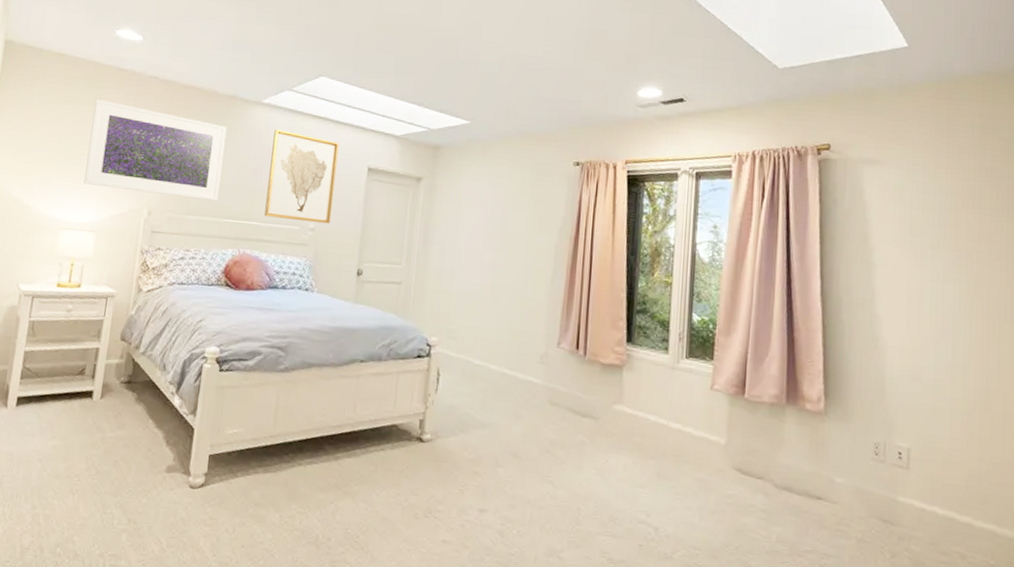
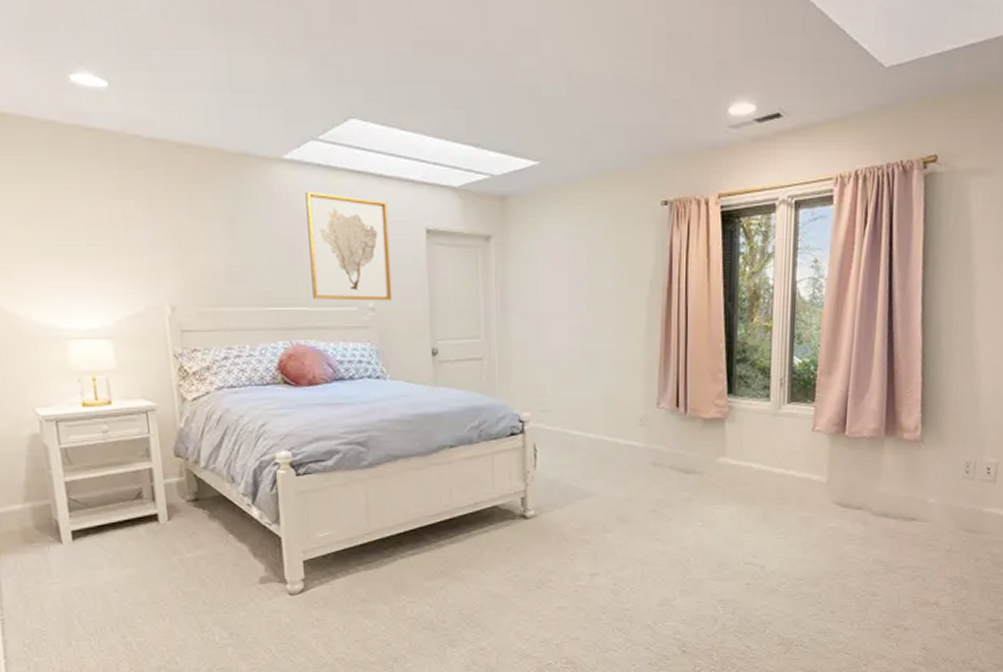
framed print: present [84,99,227,202] -> none [67,172,254,288]

